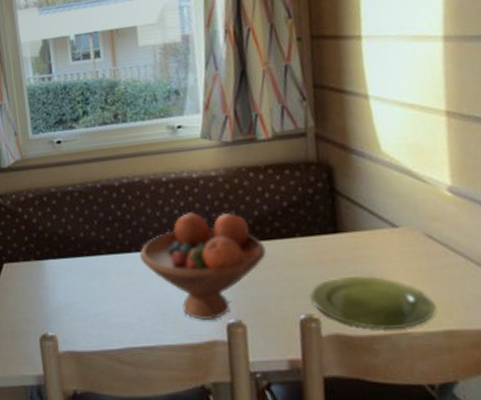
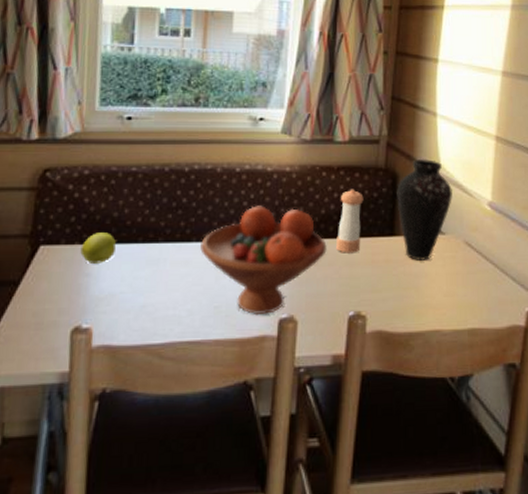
apple: none [36,248,66,278] -> present [80,232,117,264]
pepper shaker: none [273,187,302,255] -> present [336,189,364,253]
plate: present [311,275,436,330] -> none [362,276,465,328]
vase: none [333,146,402,258] -> present [397,158,452,261]

